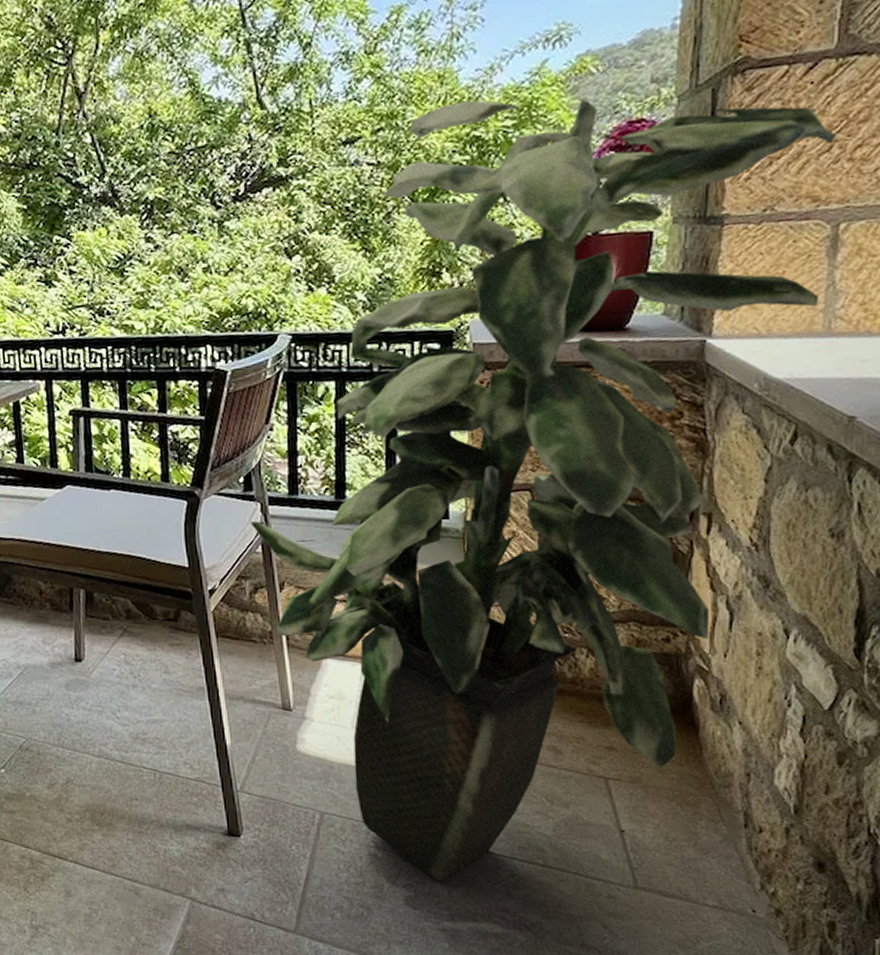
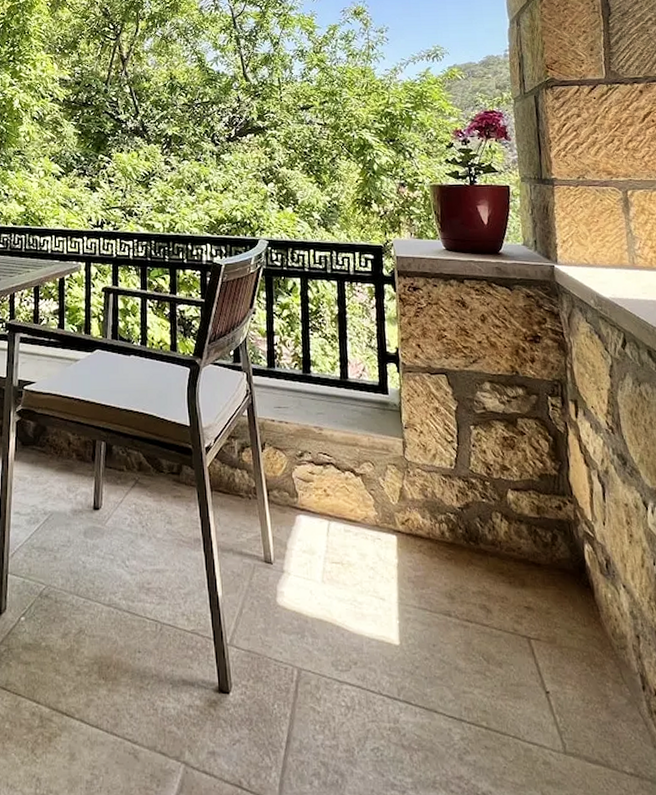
indoor plant: present [251,99,838,883] -> none [239,88,624,746]

